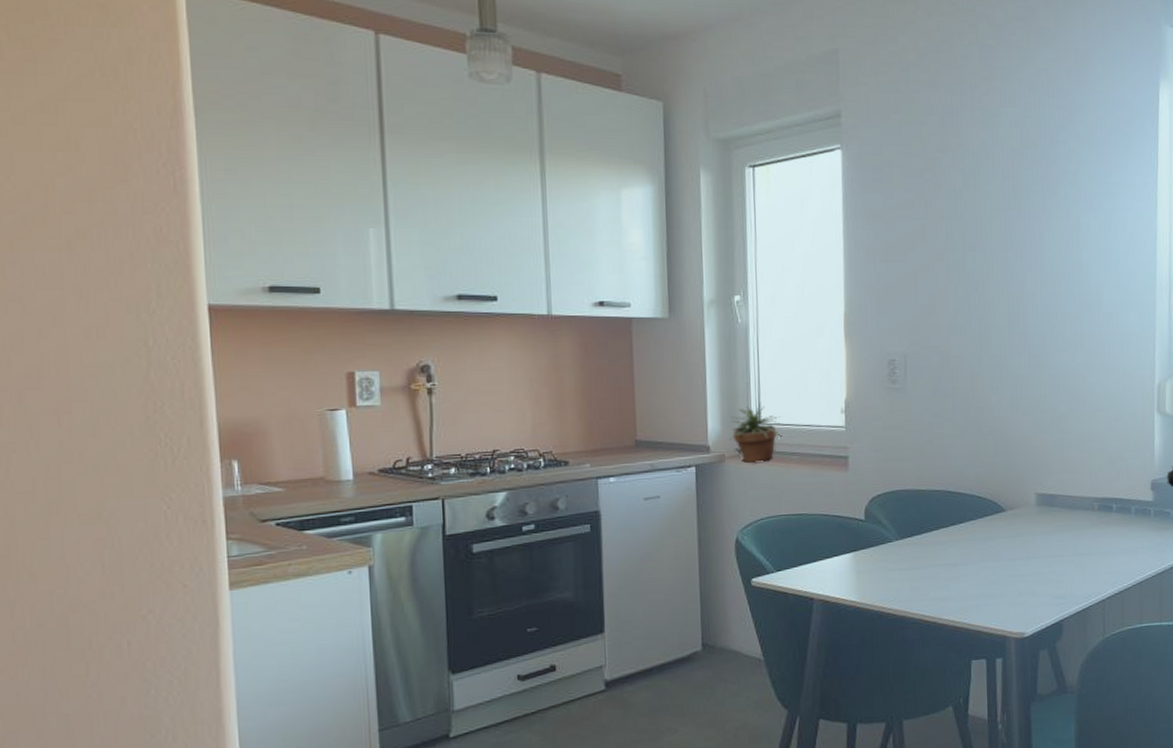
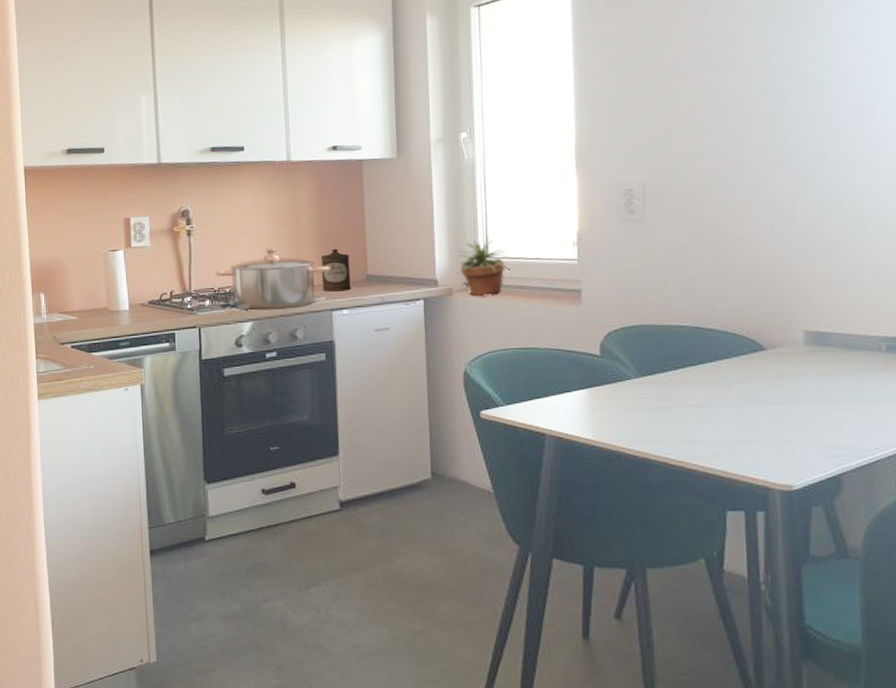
cooking pot: none [462,410,597,480] -> present [215,248,332,311]
canister: none [585,412,618,459] -> present [320,248,351,292]

